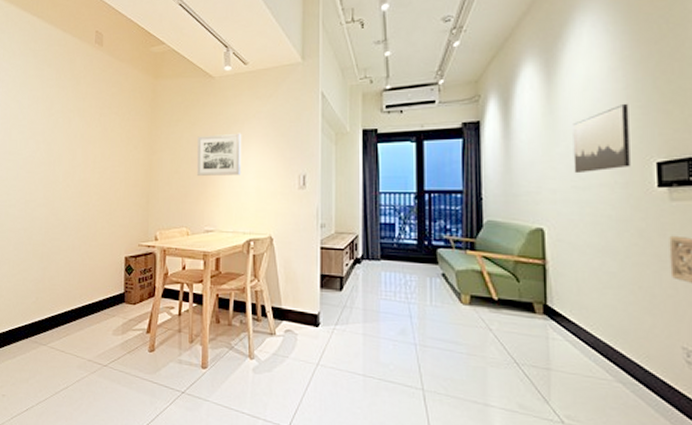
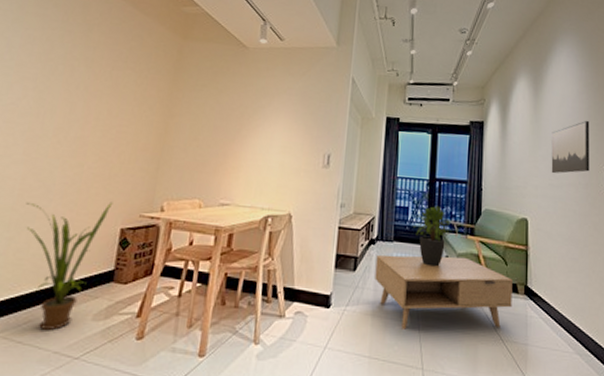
house plant: none [51,234,116,342] -> present [25,201,113,330]
wall art: present [197,133,242,176] -> none [218,104,271,149]
coffee table: none [363,274,528,349] -> present [375,255,513,330]
potted plant: none [402,219,447,285] -> present [413,205,451,267]

